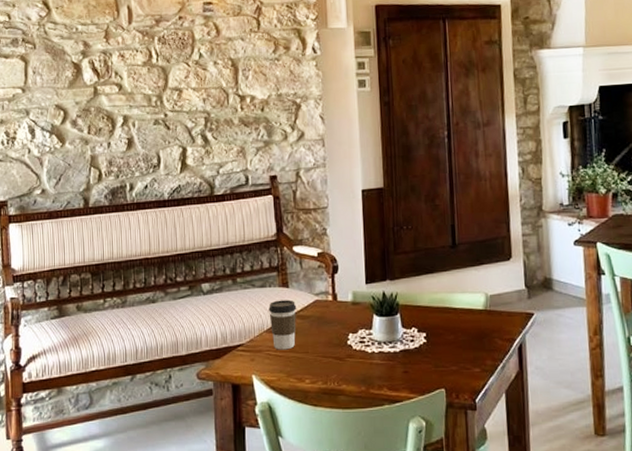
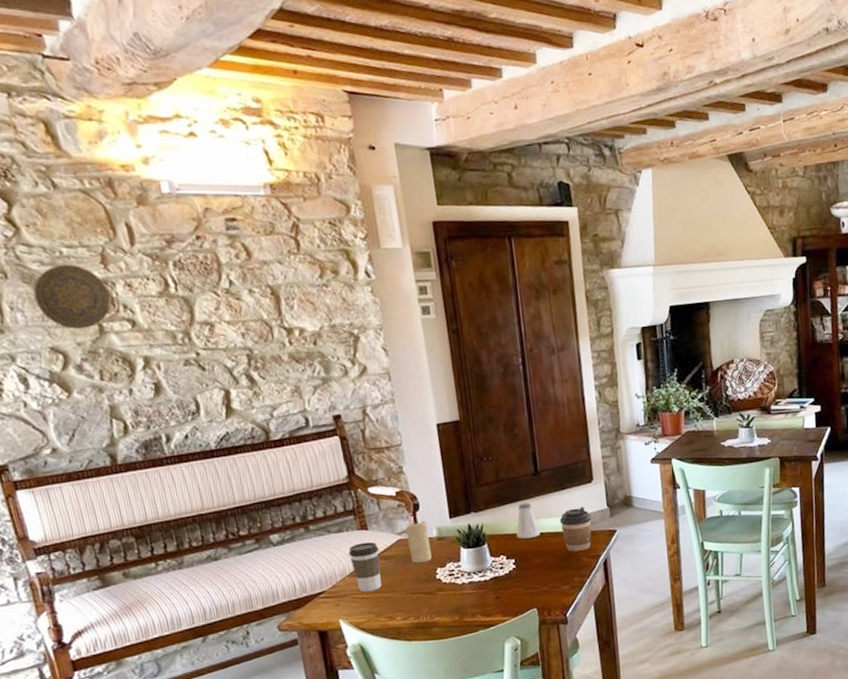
decorative plate: none [52,38,106,91] -> present [33,264,111,330]
candle: none [322,285,345,327] -> present [405,521,432,564]
saltshaker: none [429,275,454,313] -> present [516,503,541,539]
coffee cup: none [474,285,508,332] -> present [559,507,592,552]

